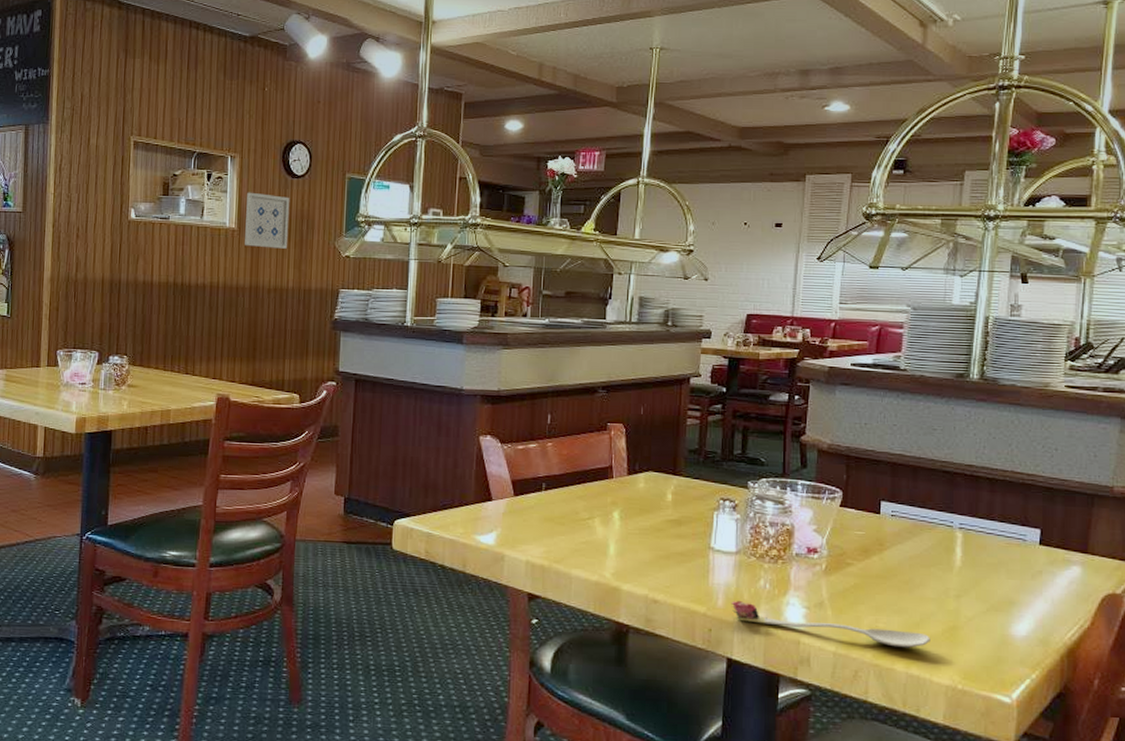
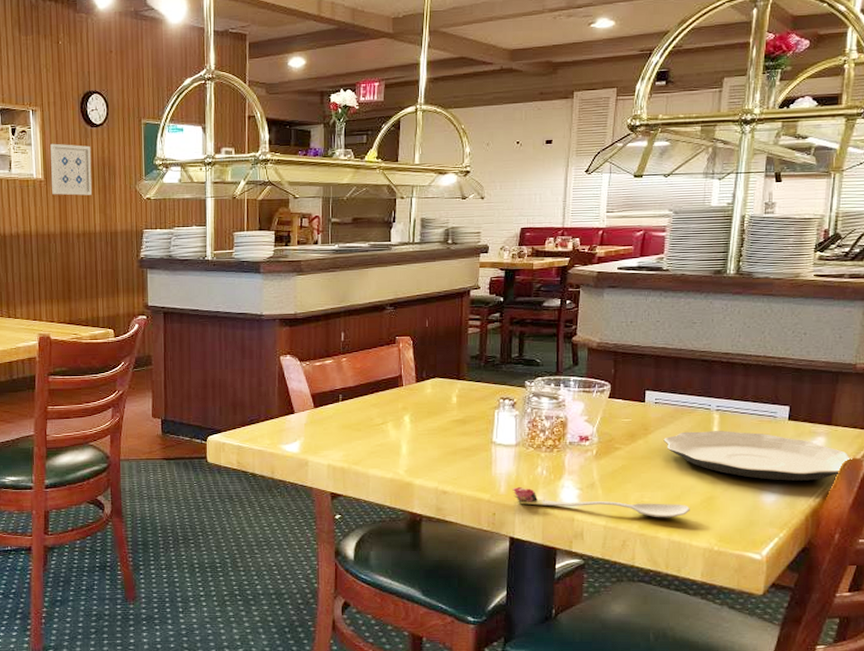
plate: none [901,550,1111,616] -> present [663,431,852,481]

